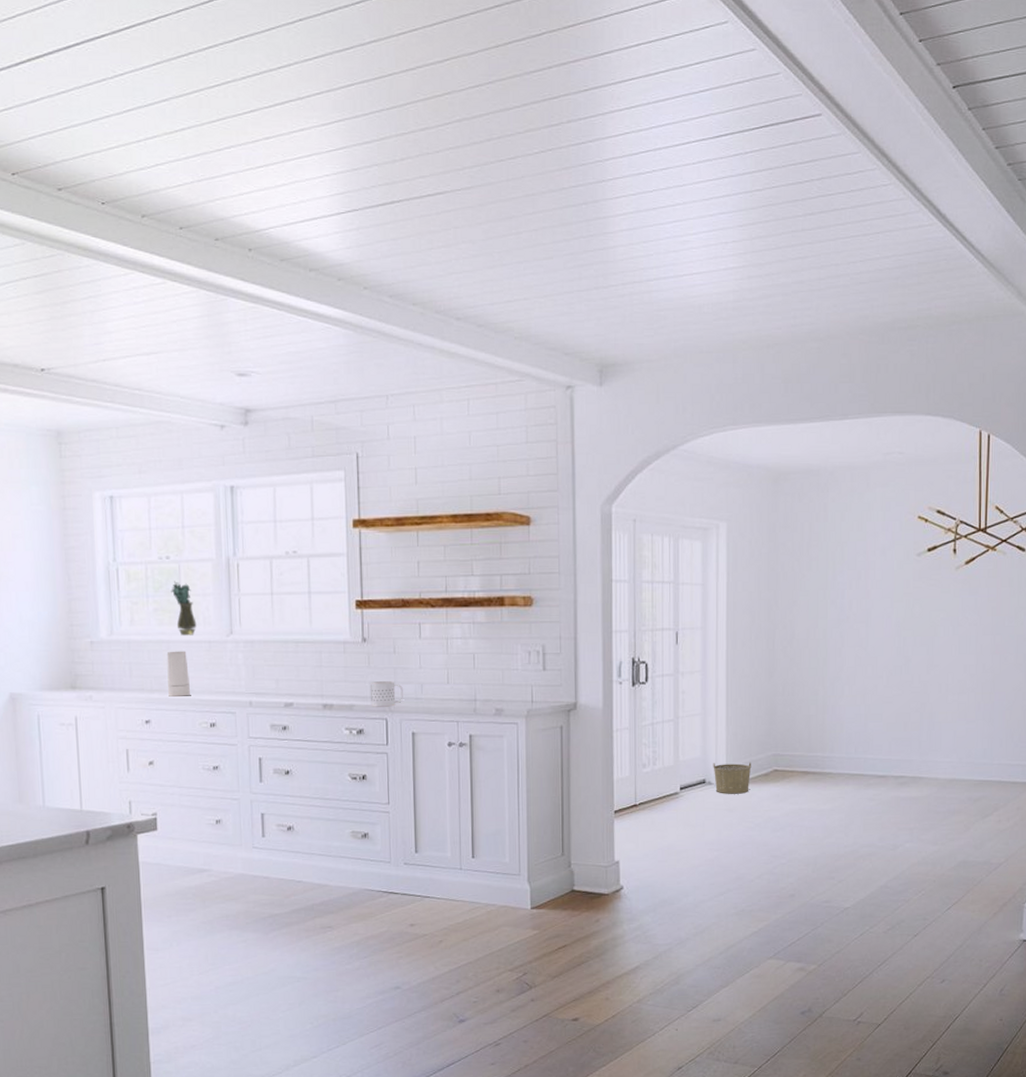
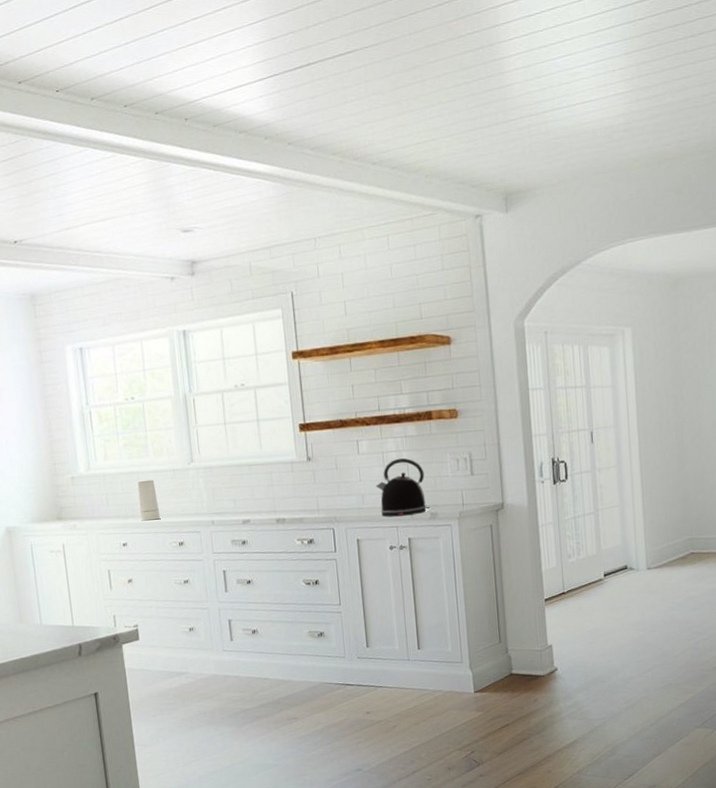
vase: present [171,581,197,636] -> none [137,418,162,467]
mug: present [371,680,403,707] -> none [317,494,347,519]
kettle: none [437,646,496,710] -> present [376,458,431,518]
basket: present [713,762,752,794] -> none [633,547,669,578]

